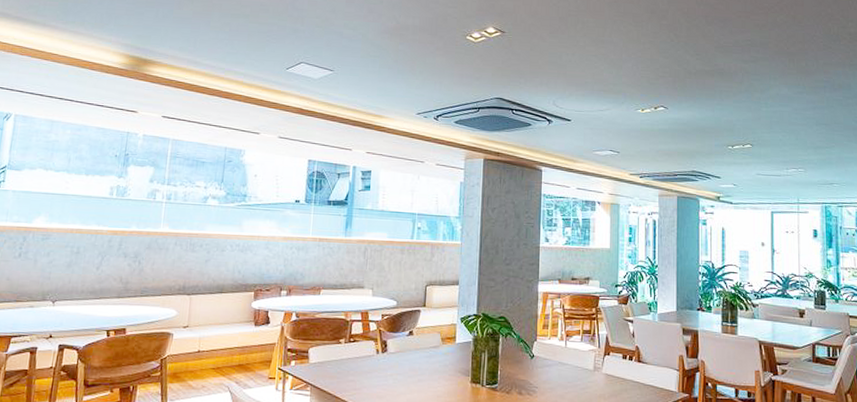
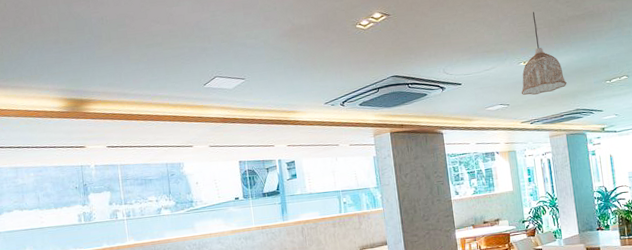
pendant lamp: none [634,58,686,147] -> present [521,12,567,95]

